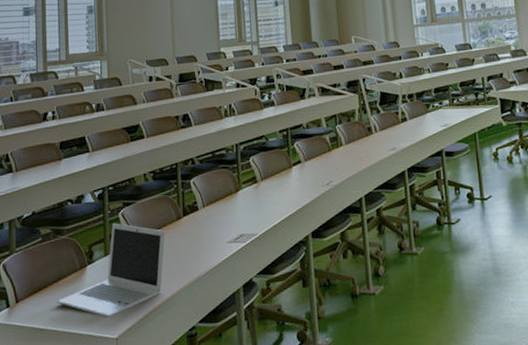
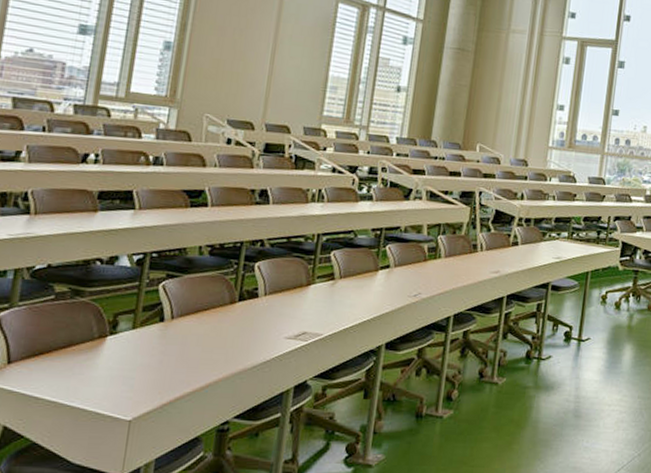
laptop: present [56,223,165,317] -> none [61,294,213,396]

